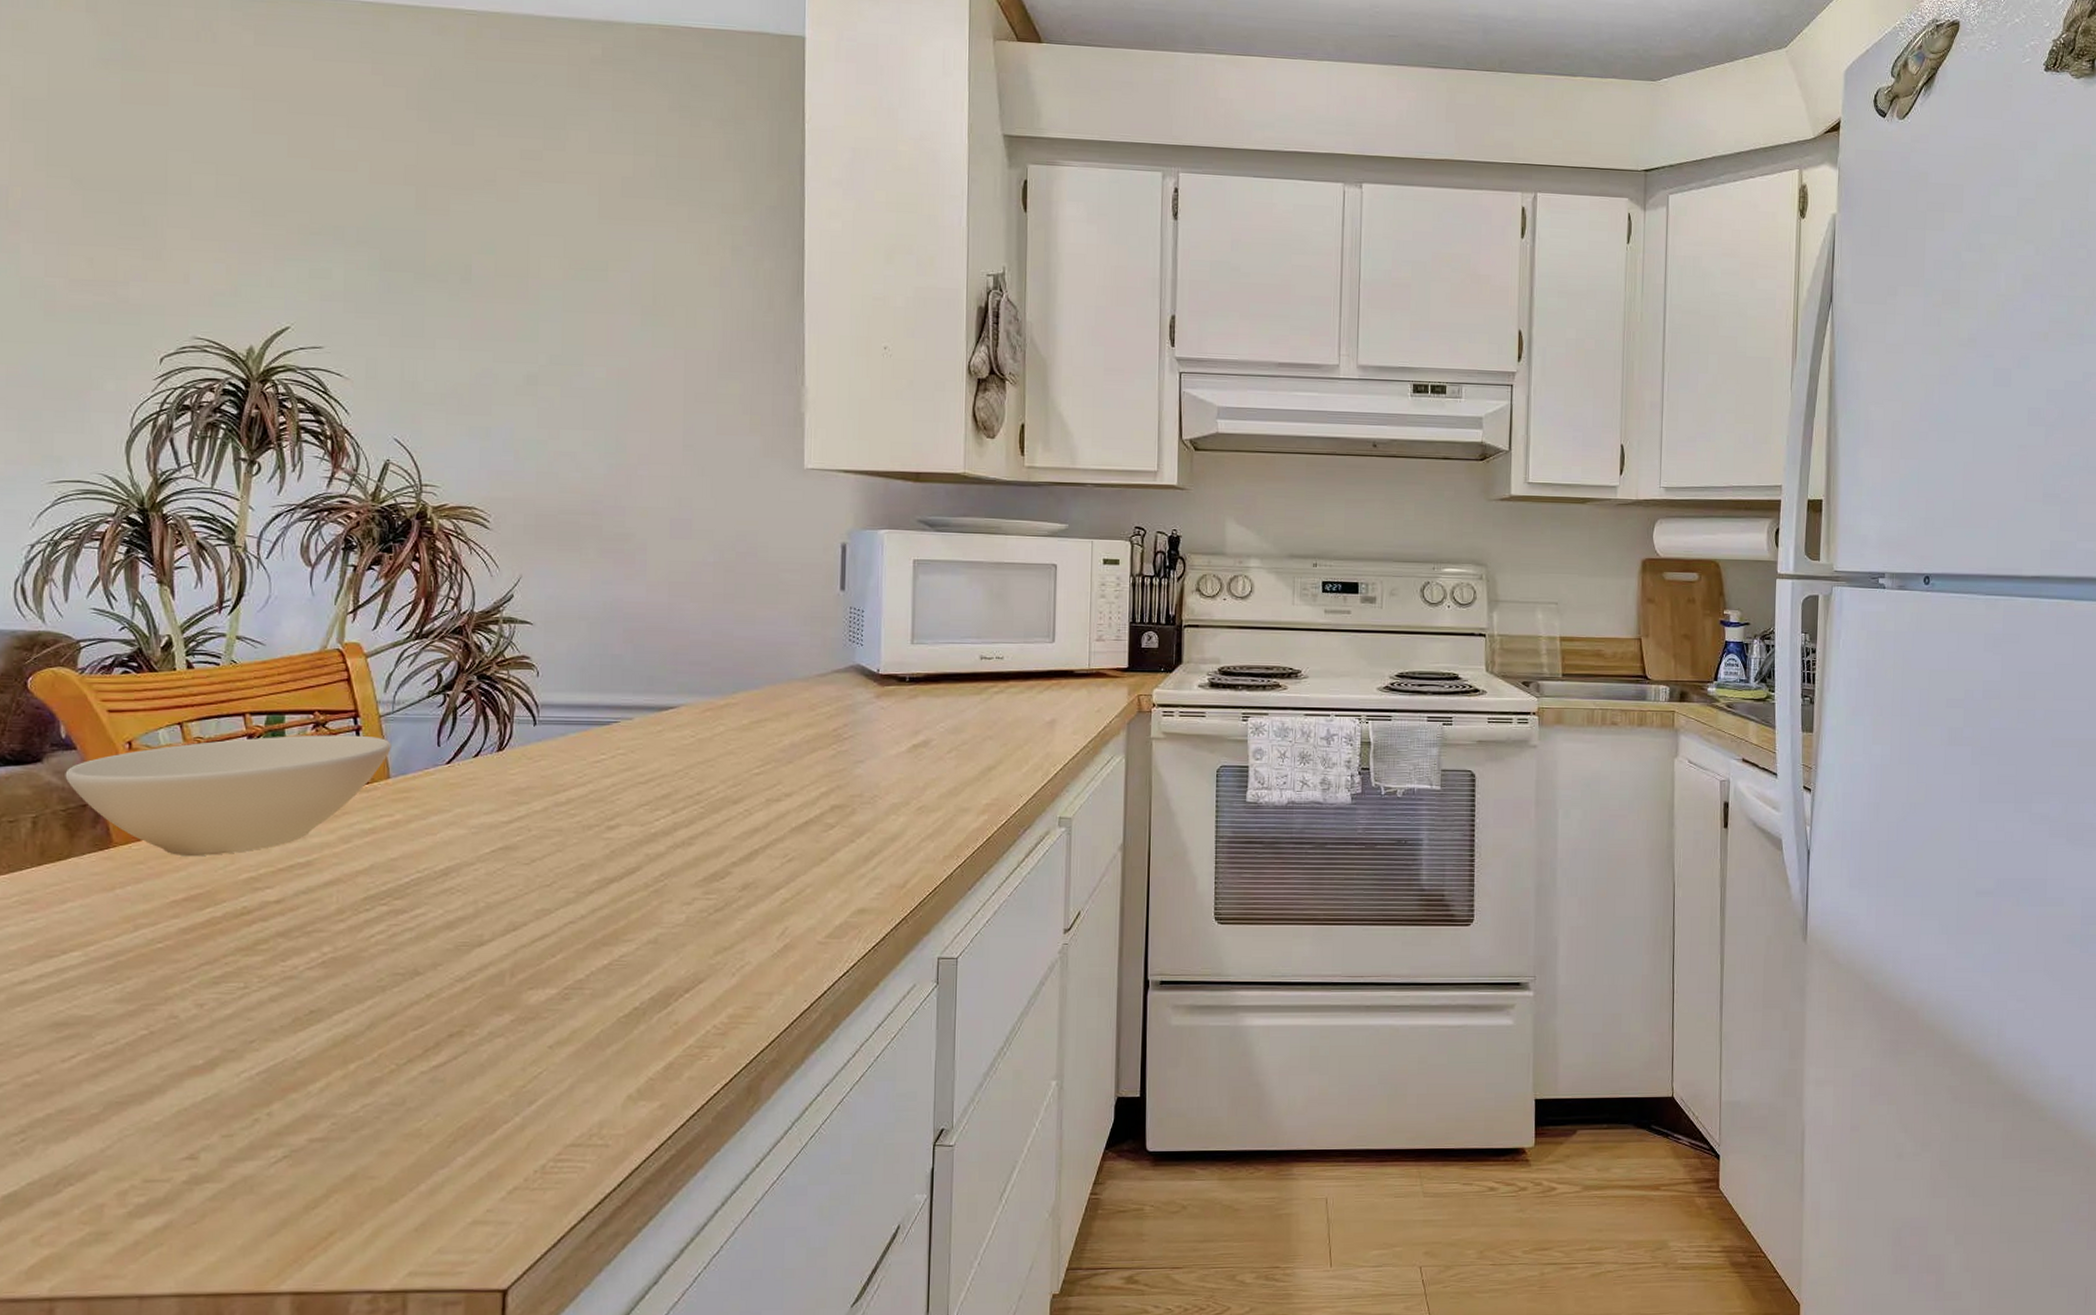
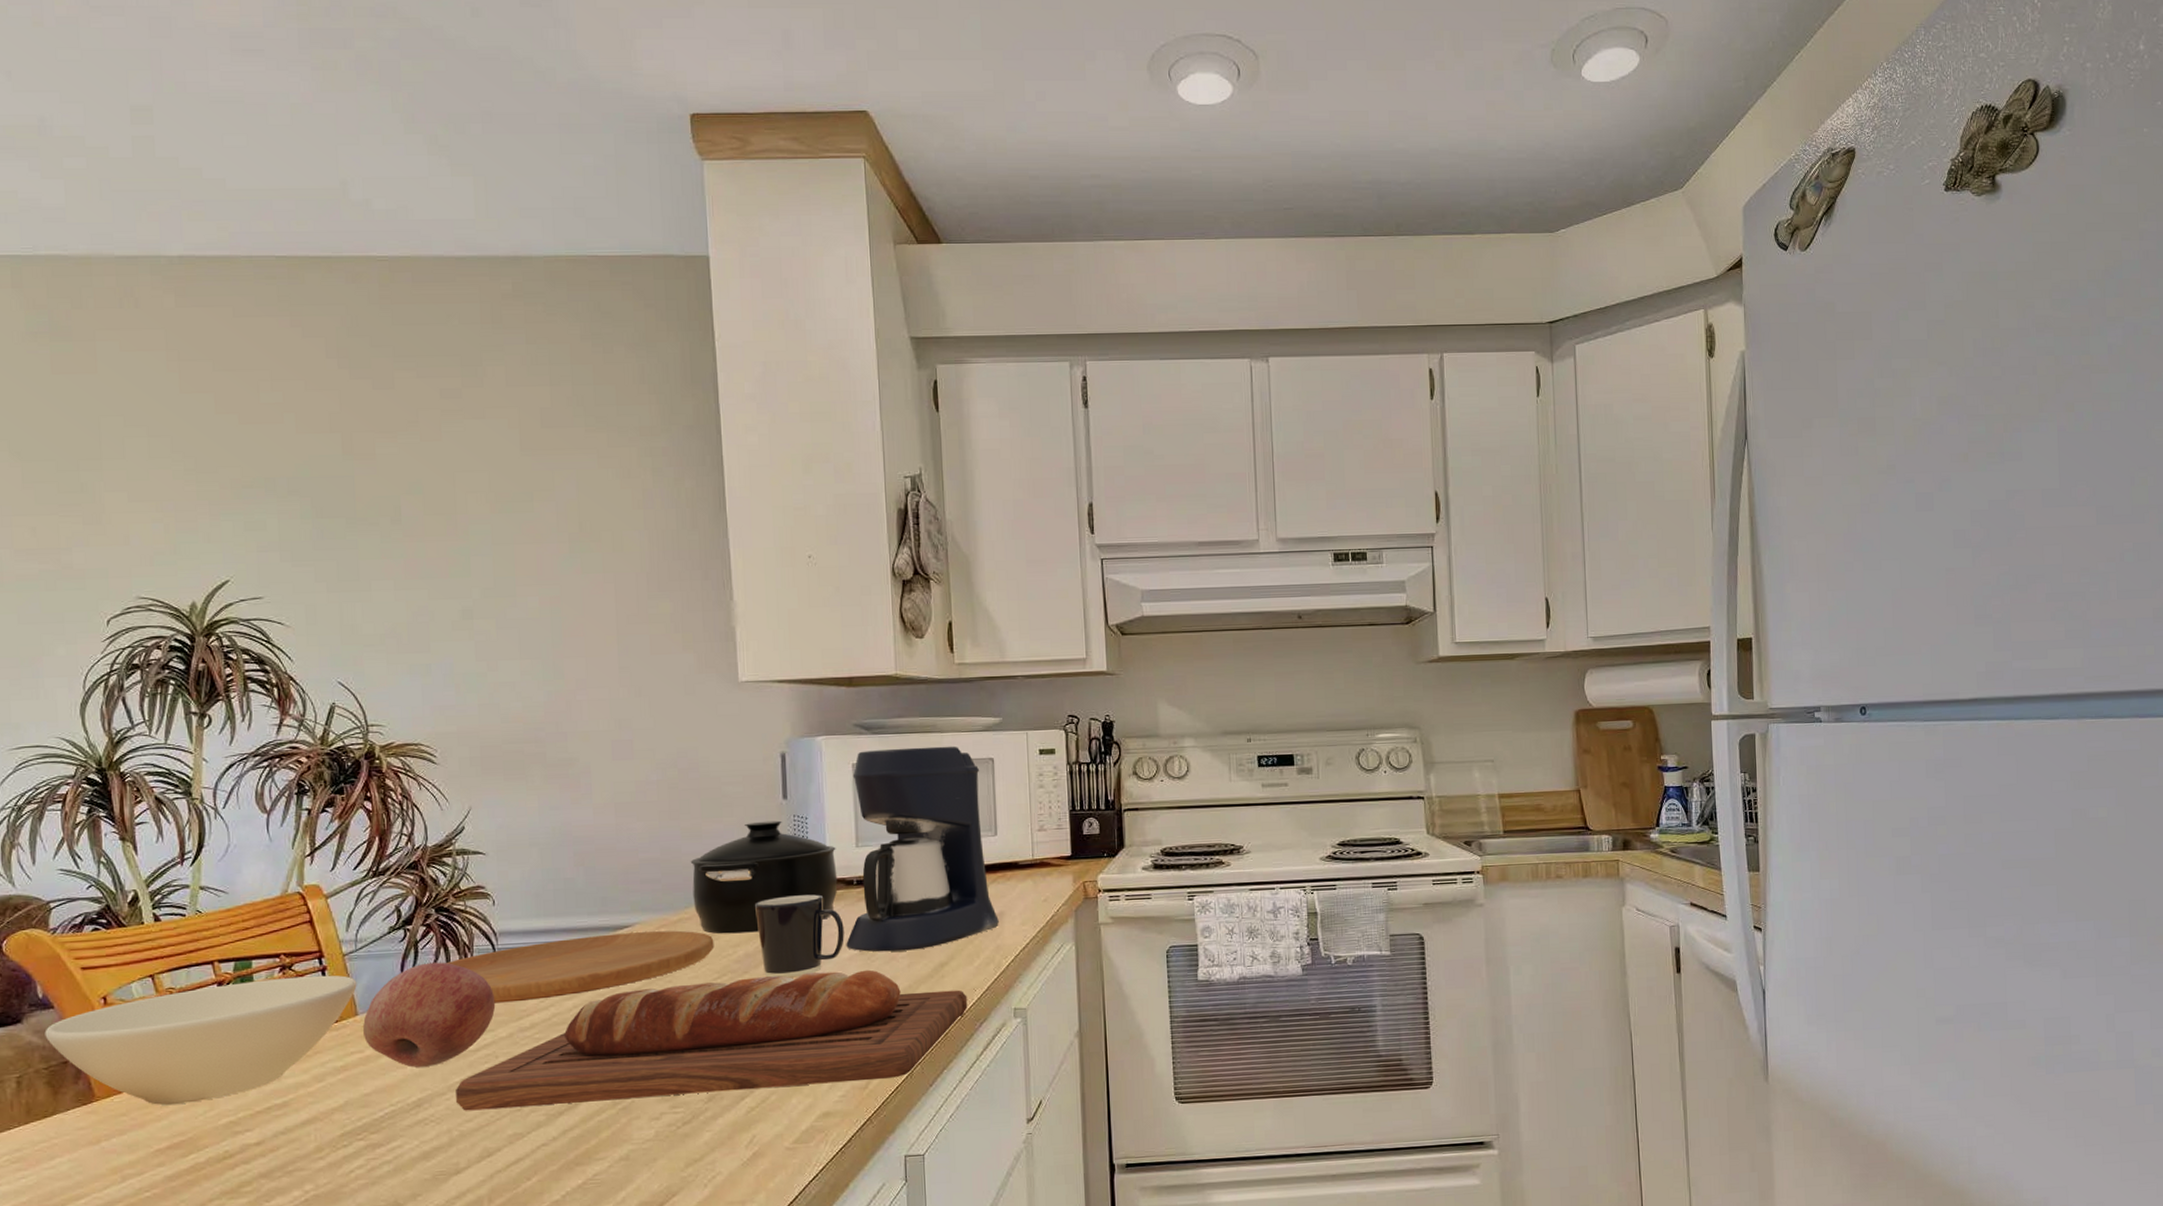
fruit: none [393,730,532,835] -> present [362,962,496,1068]
cutting board: none [485,714,760,776] -> present [447,930,714,1003]
bread loaf: none [485,767,1013,883] -> present [456,969,968,1111]
saucepan: none [741,611,891,723] -> present [690,820,838,934]
mug: none [804,688,893,771] -> present [755,894,844,978]
coffee maker: none [894,547,1050,752] -> present [846,746,999,952]

